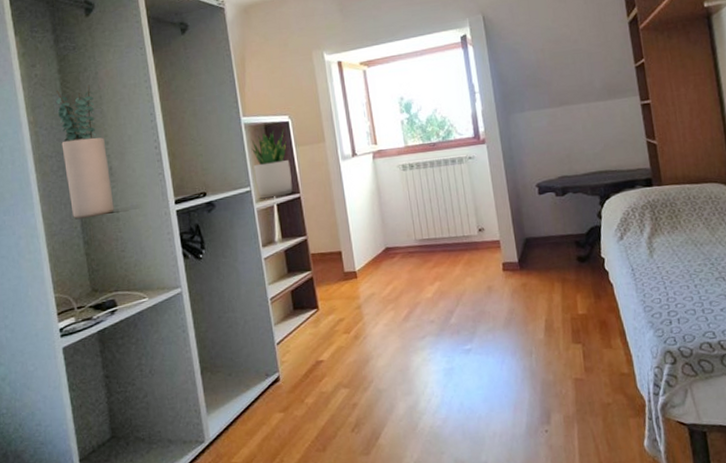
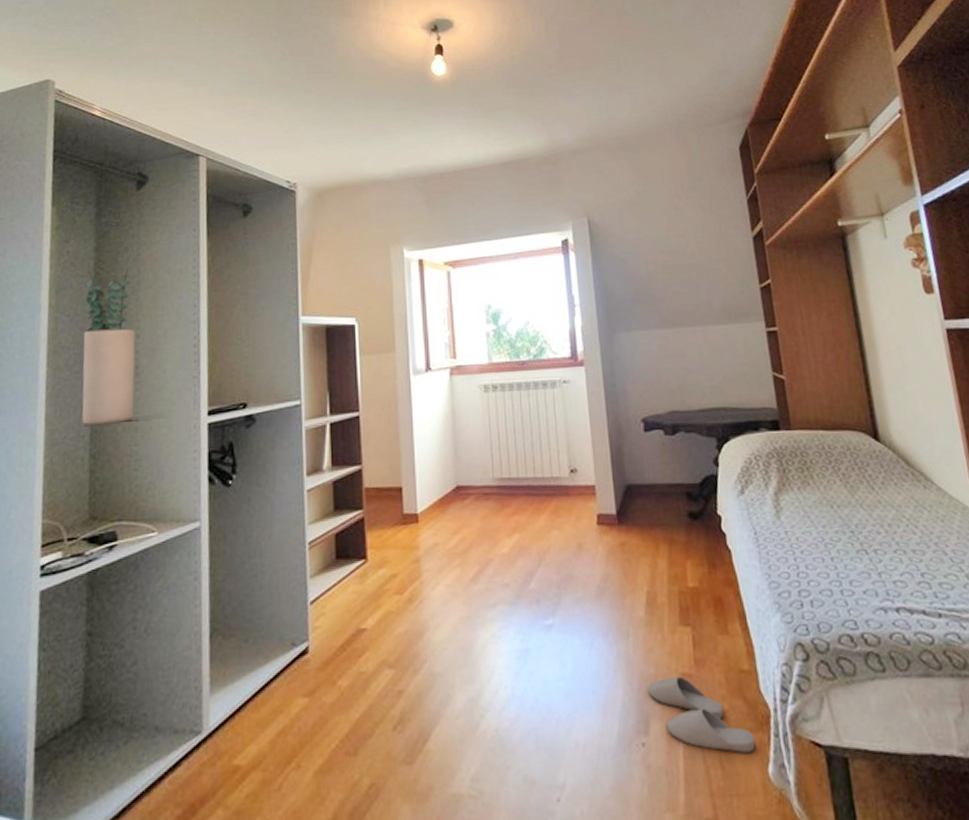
planter: present [251,129,293,199] -> none [307,333,351,416]
slippers: none [547,380,634,433] -> present [647,676,756,753]

